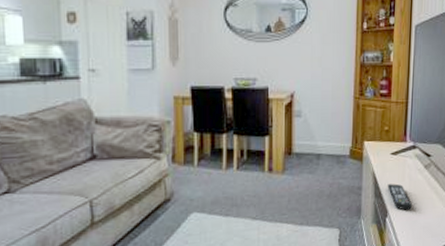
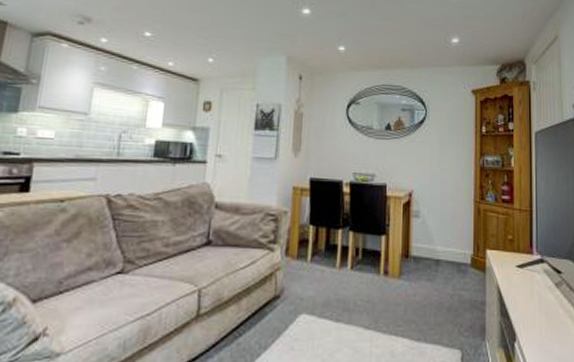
remote control: present [387,183,413,210] -> none [514,302,545,335]

